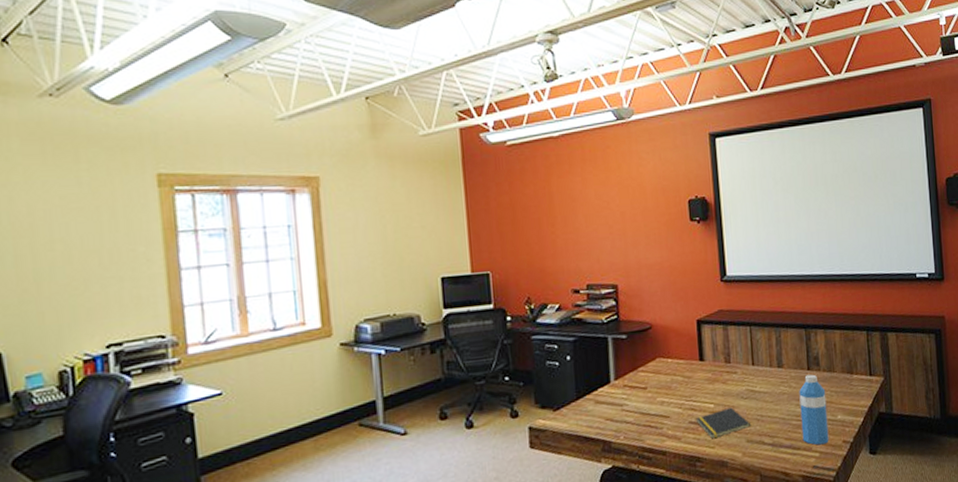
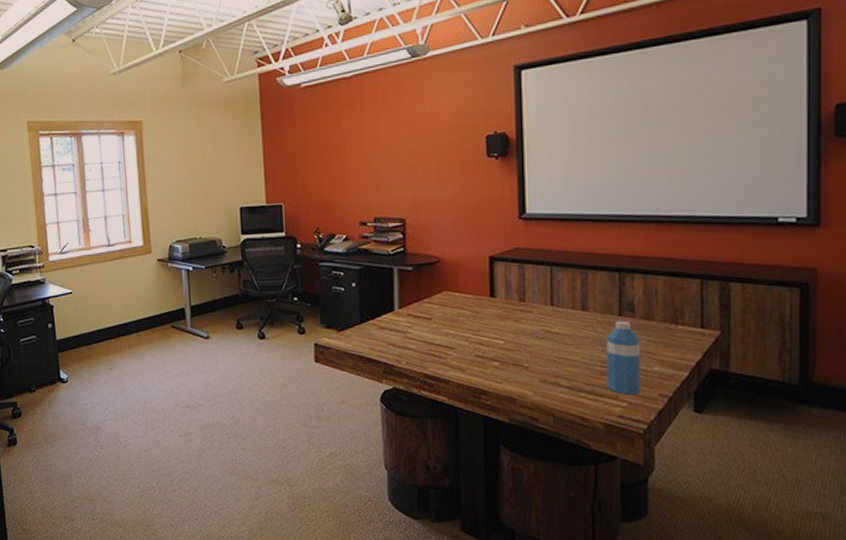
notepad: present [696,407,752,439] -> none [484,346,546,375]

